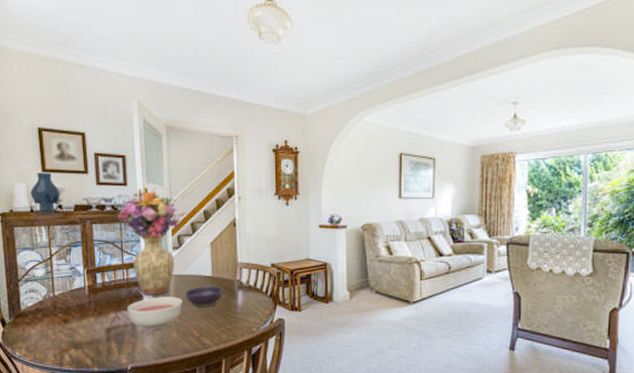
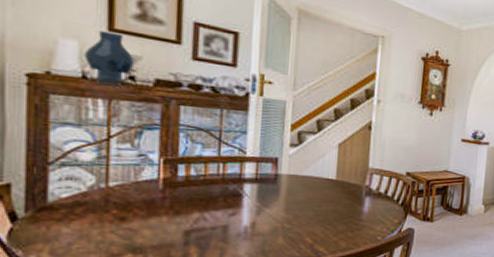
flower arrangement: present [117,186,189,296] -> none [219,73,316,196]
bowl: present [127,297,183,330] -> none [218,197,296,235]
bowl: present [184,285,223,306] -> none [299,189,347,212]

